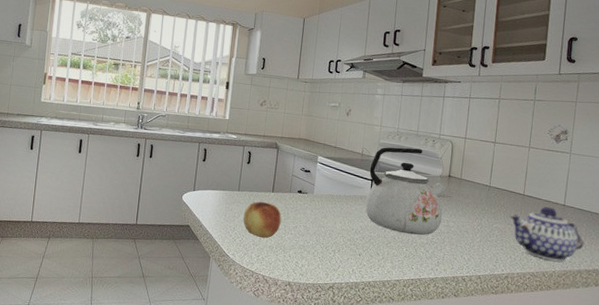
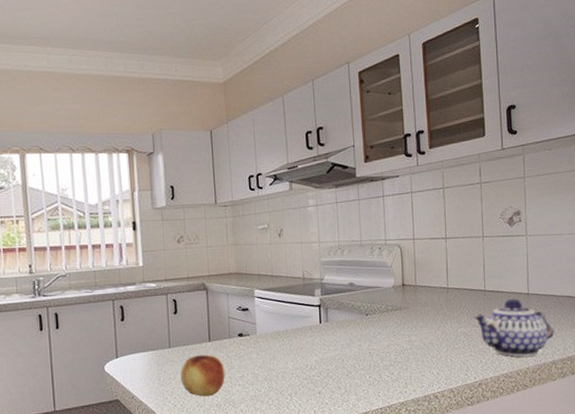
kettle: present [365,147,446,235] -> none [314,260,402,359]

